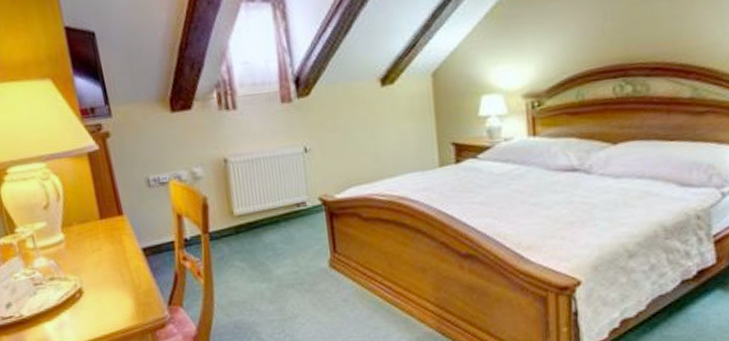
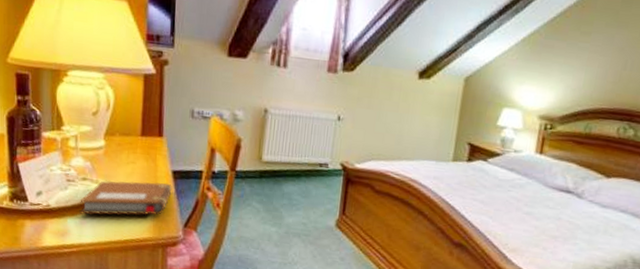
notebook: none [53,262,147,317] -> present [80,180,172,216]

